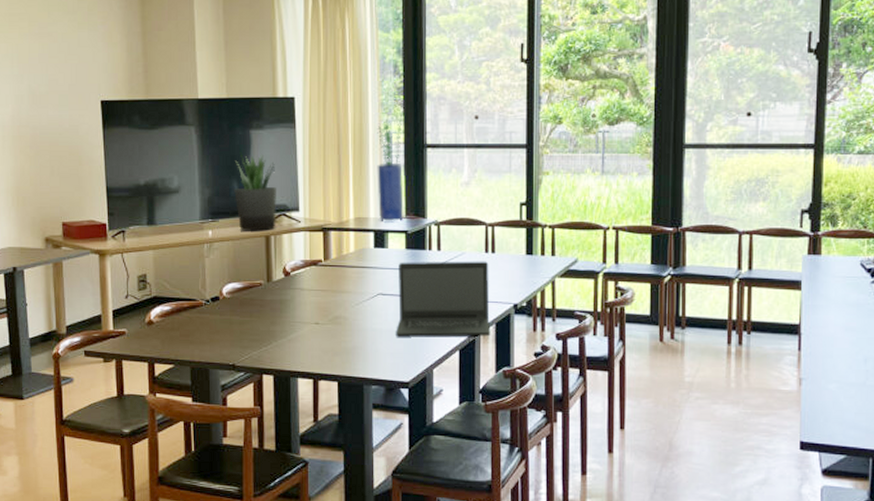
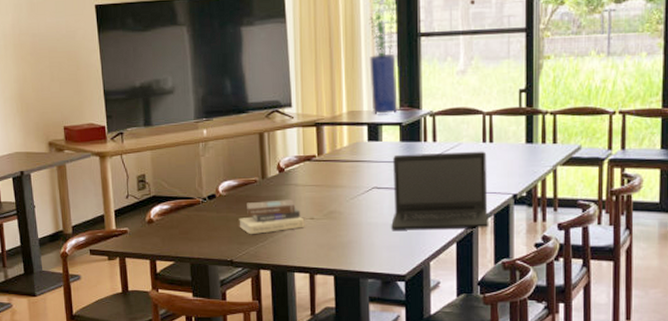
planter: present [234,152,276,231] -> none [227,50,269,129]
books: none [242,303,309,339] -> present [239,199,305,235]

